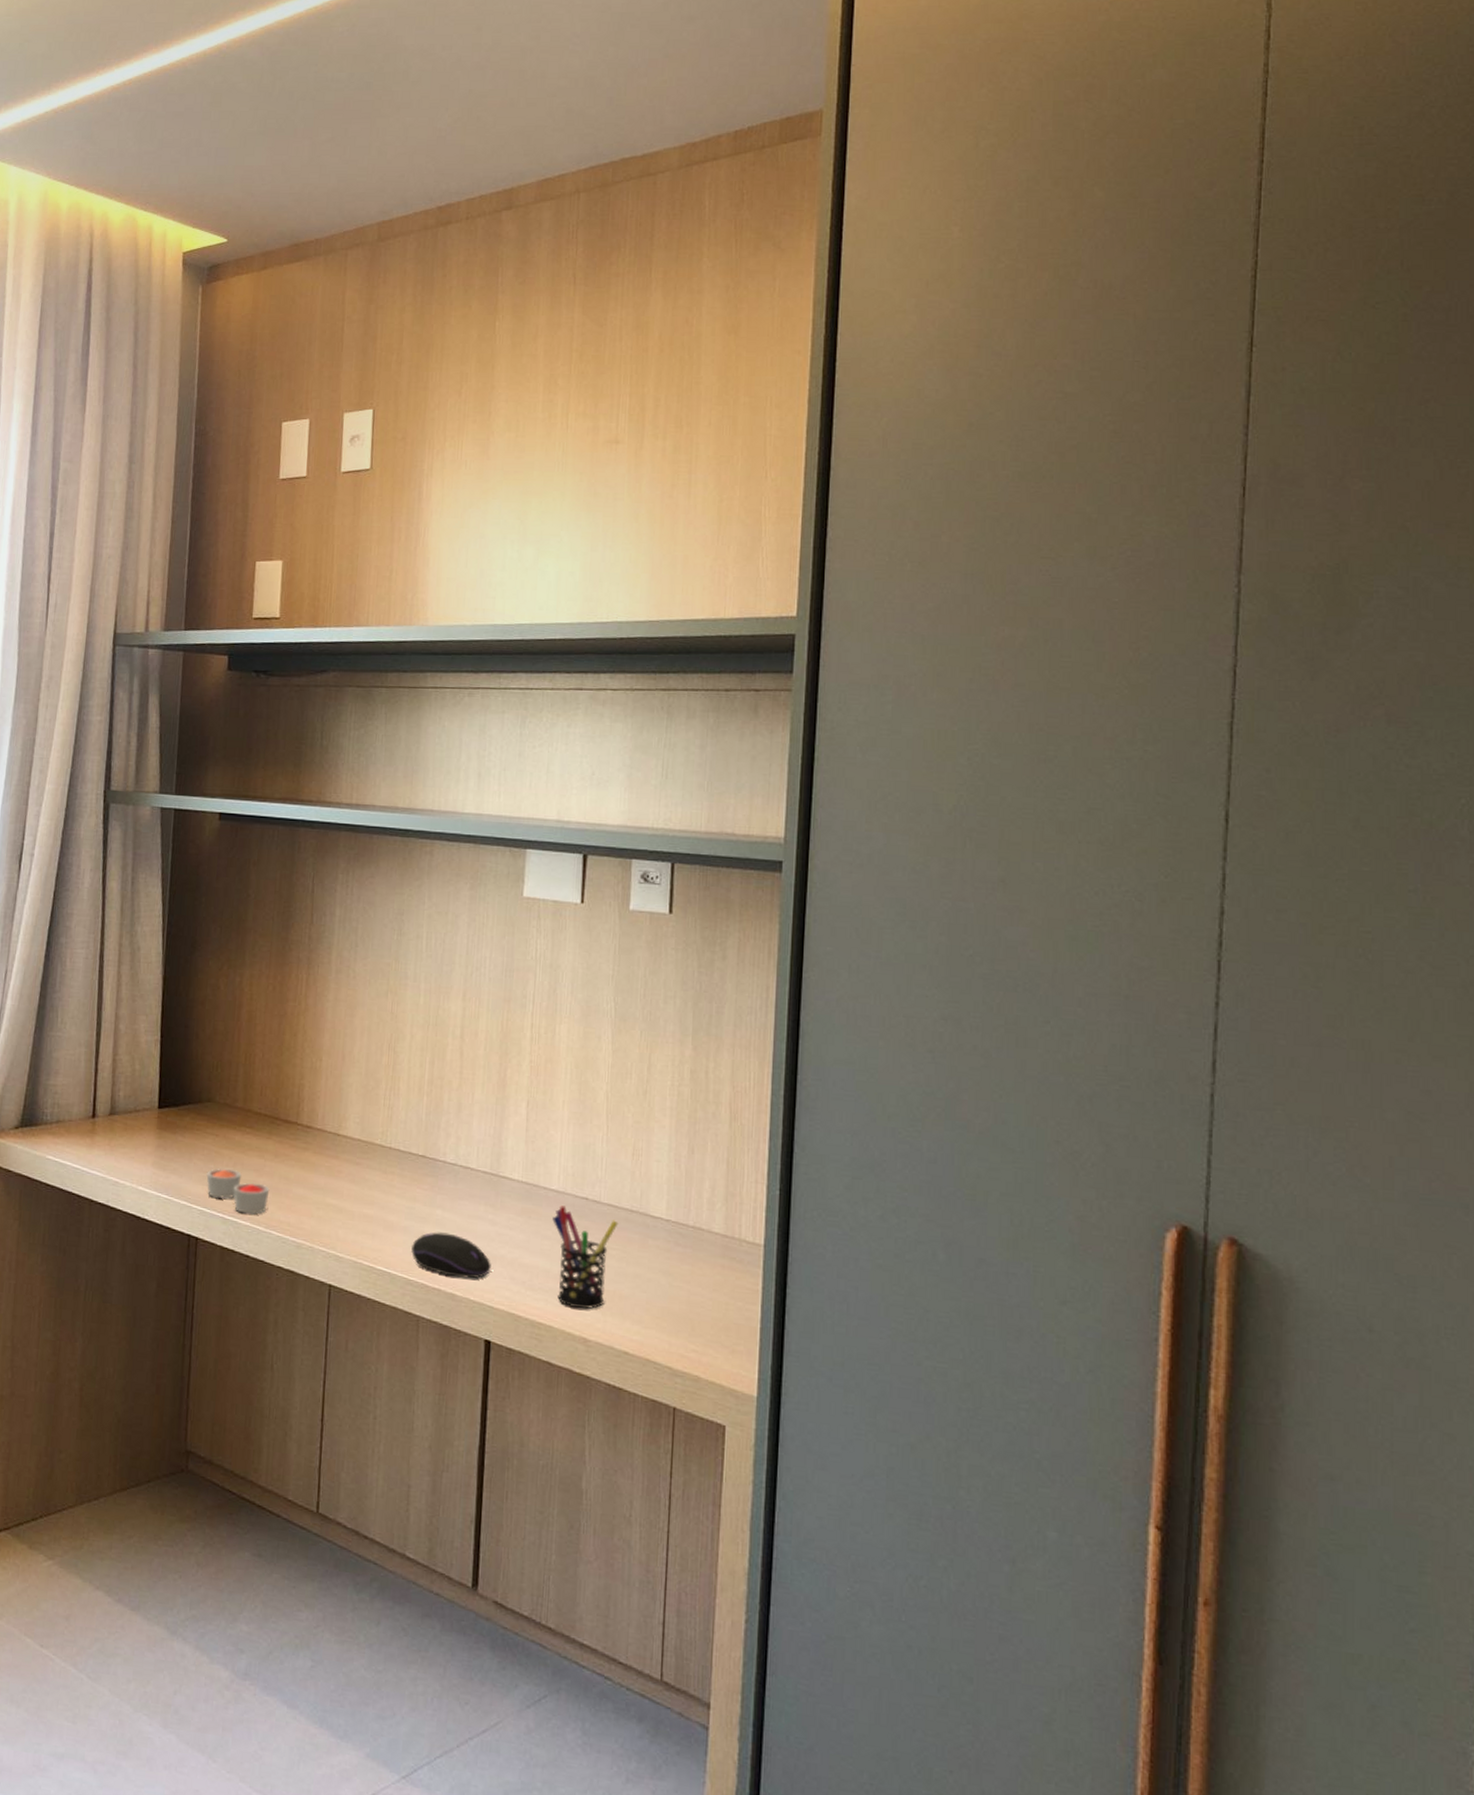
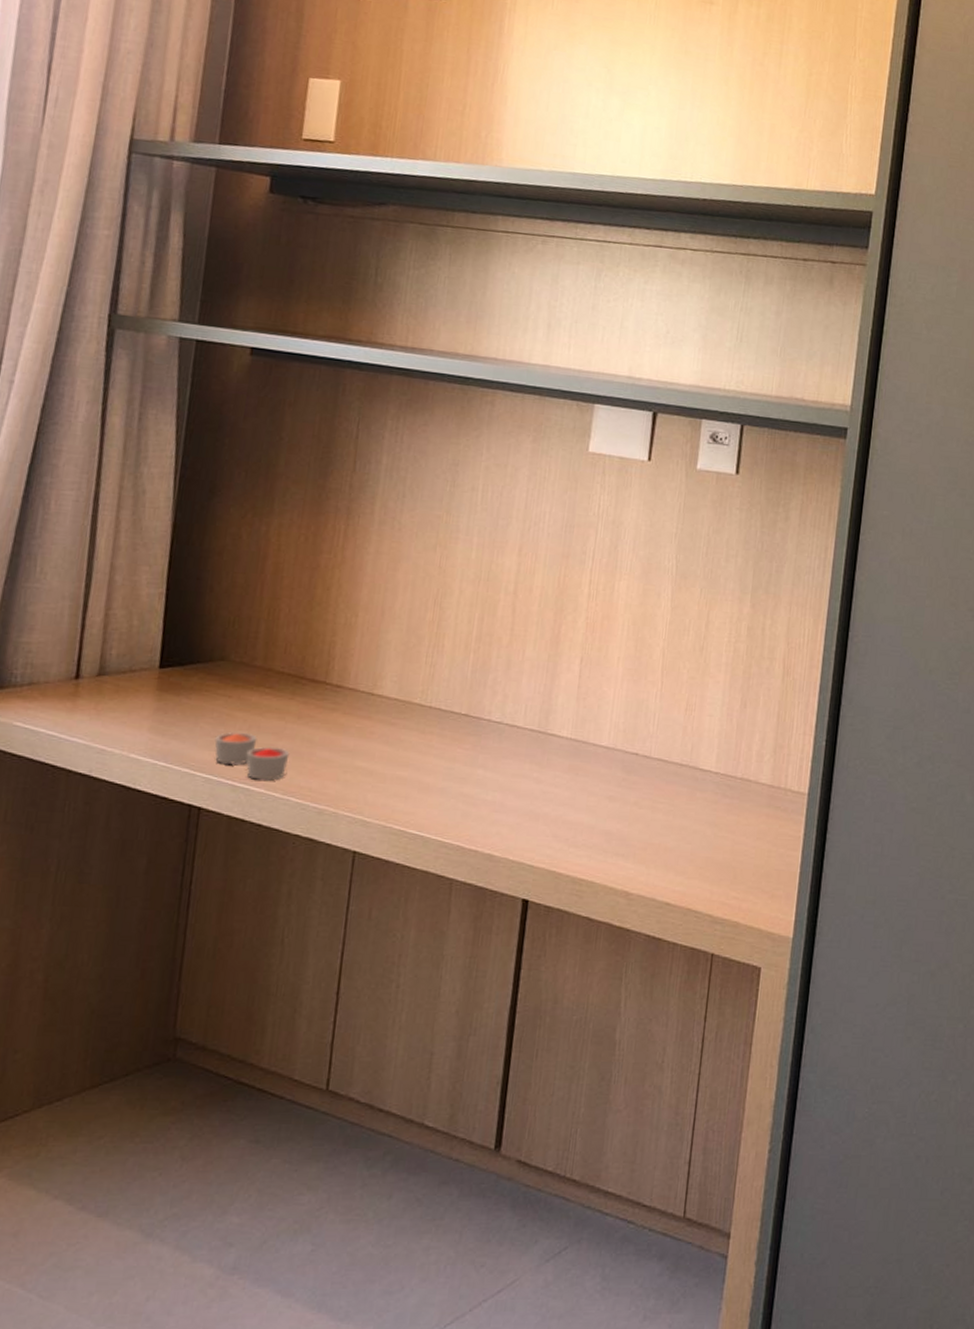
computer mouse: present [411,1232,491,1279] -> none [448,792,534,838]
pen holder: present [552,1205,618,1309] -> none [600,761,668,863]

